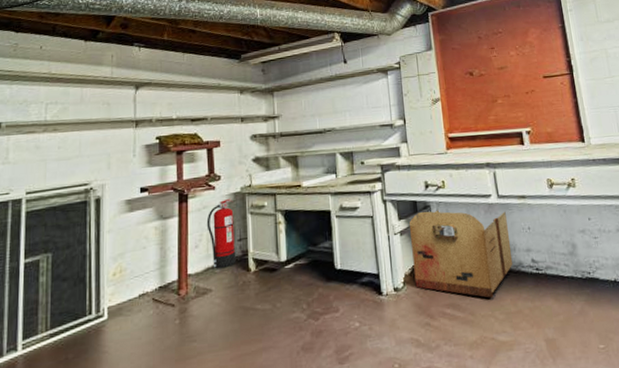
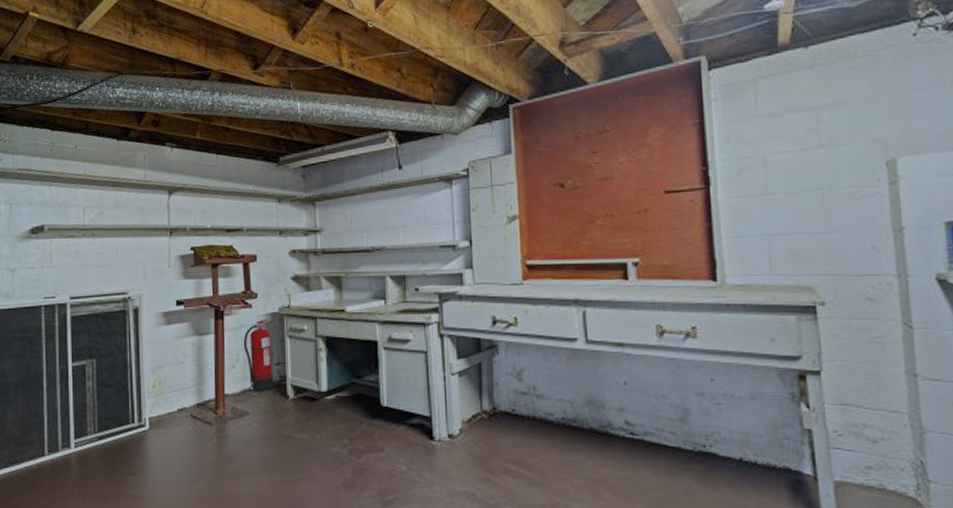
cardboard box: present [409,210,513,298] -> none [470,351,600,460]

